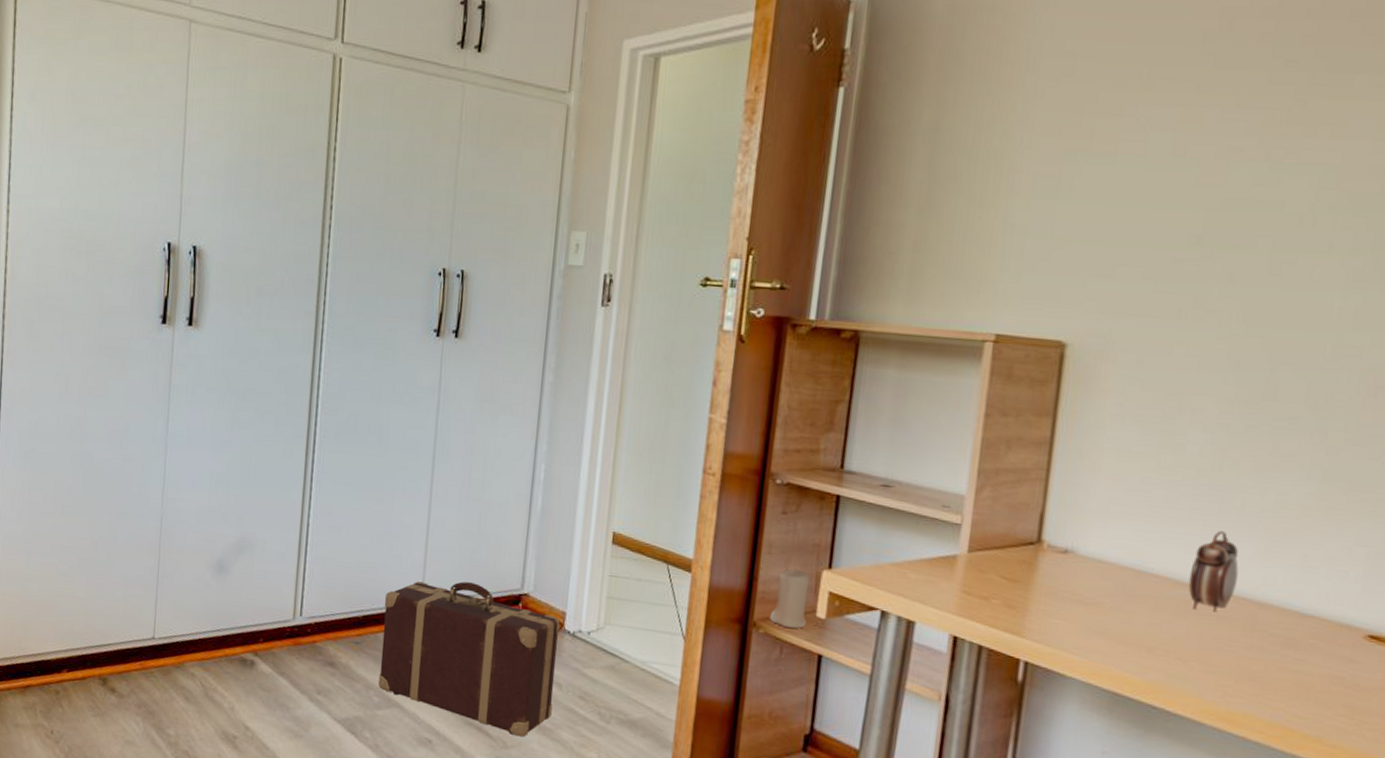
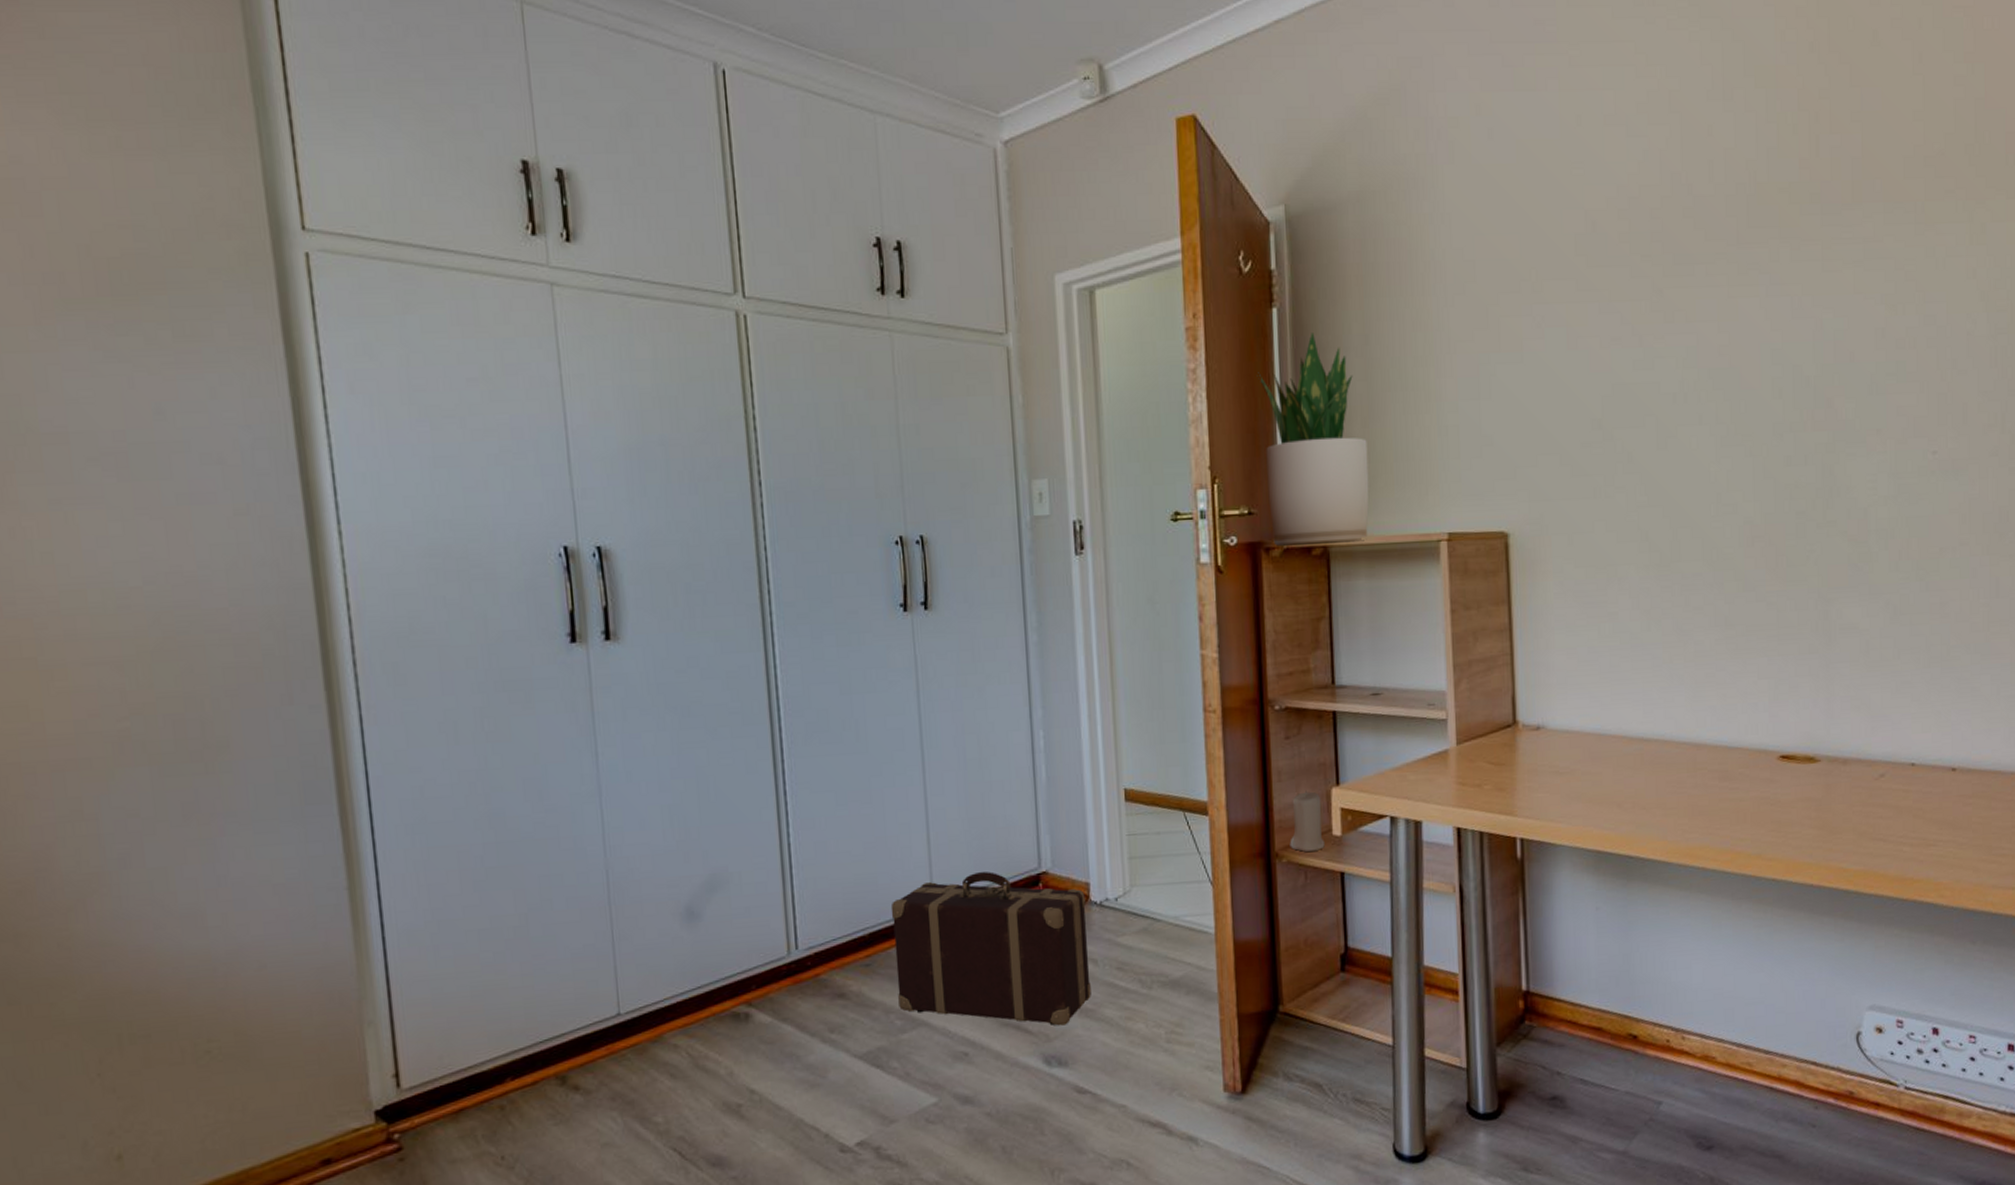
planter: none [802,115,920,331] -> present [1256,333,1370,546]
alarm clock: present [1188,530,1239,612] -> none [1639,684,1677,761]

